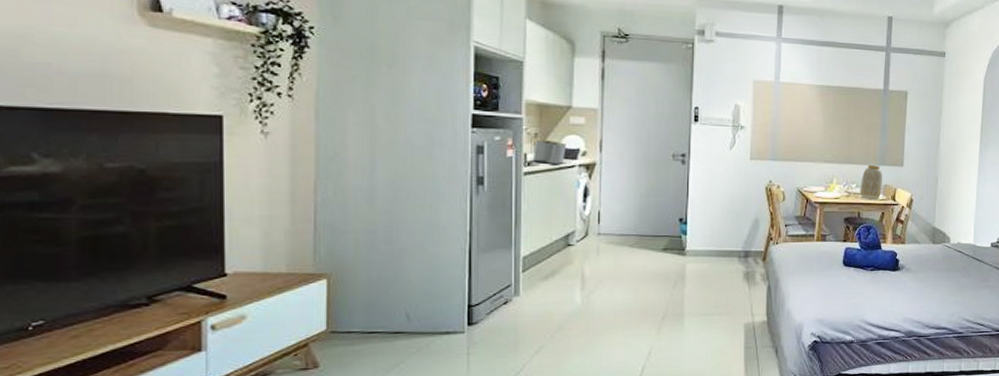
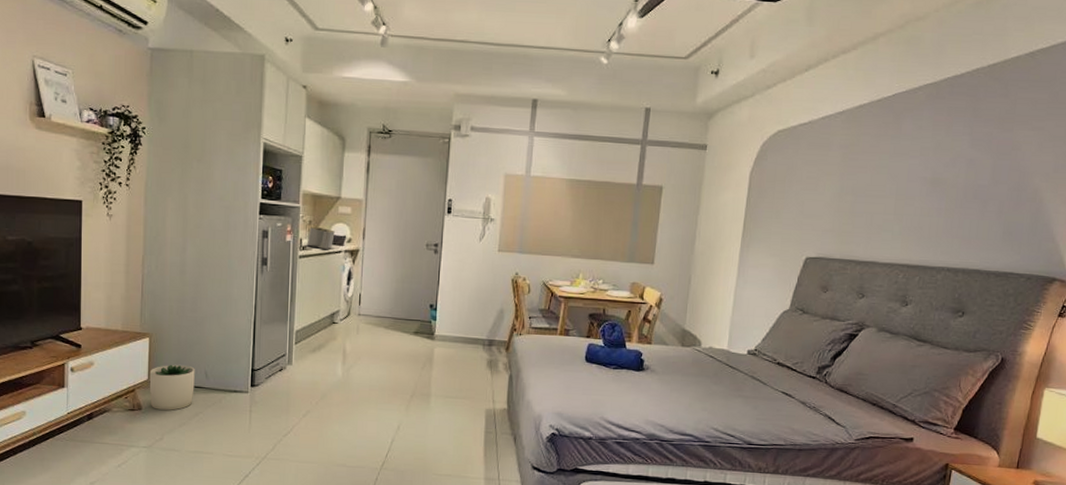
planter: none [328,307,392,365] -> present [149,364,195,410]
vase: present [860,164,883,200] -> none [606,261,632,298]

